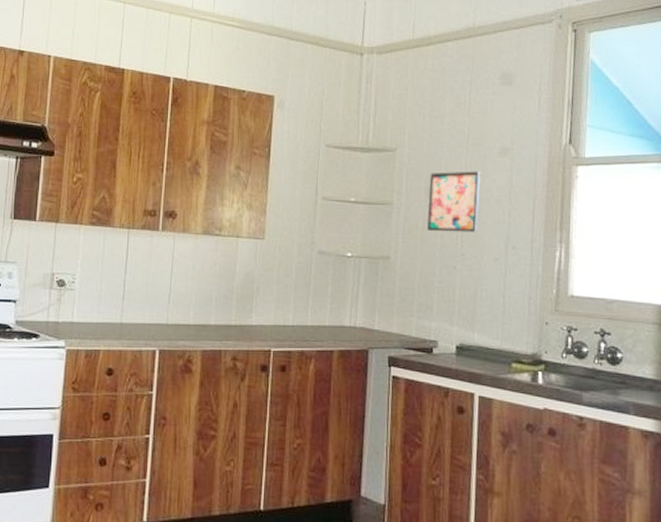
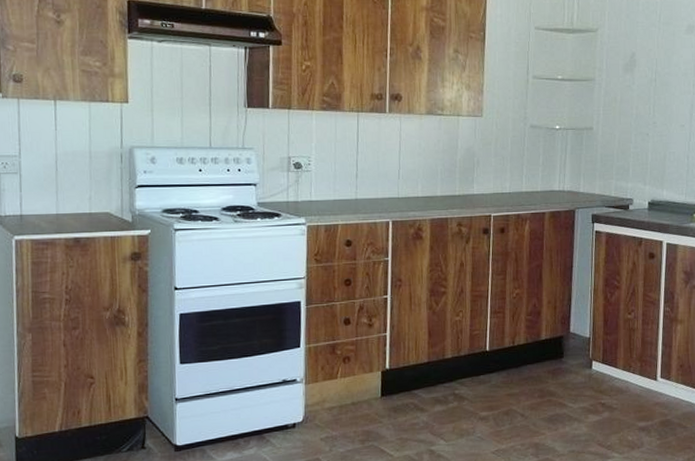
wall art: present [426,171,481,232] -> none [624,47,670,104]

